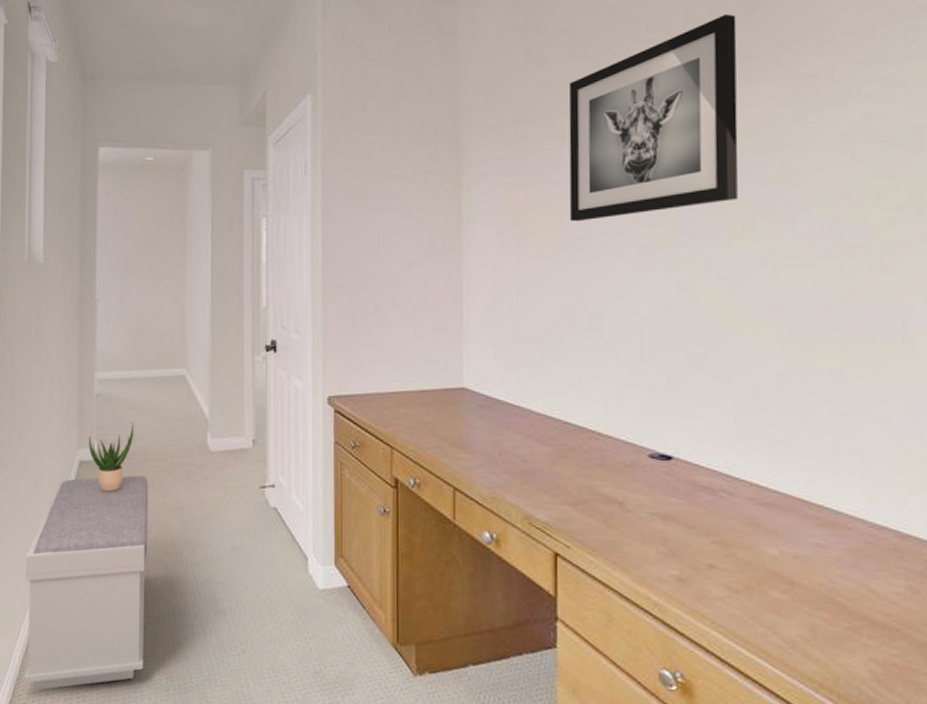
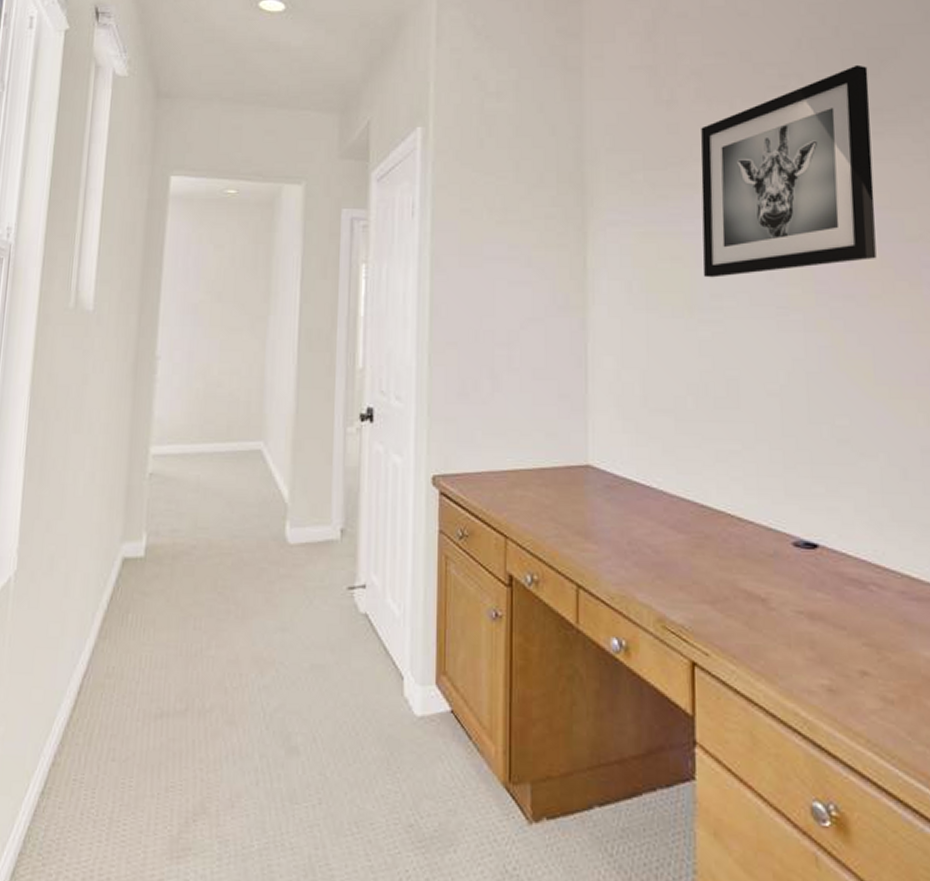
bench: present [24,475,148,691] -> none [28,575,209,868]
potted plant: present [89,422,134,492] -> none [136,508,195,597]

